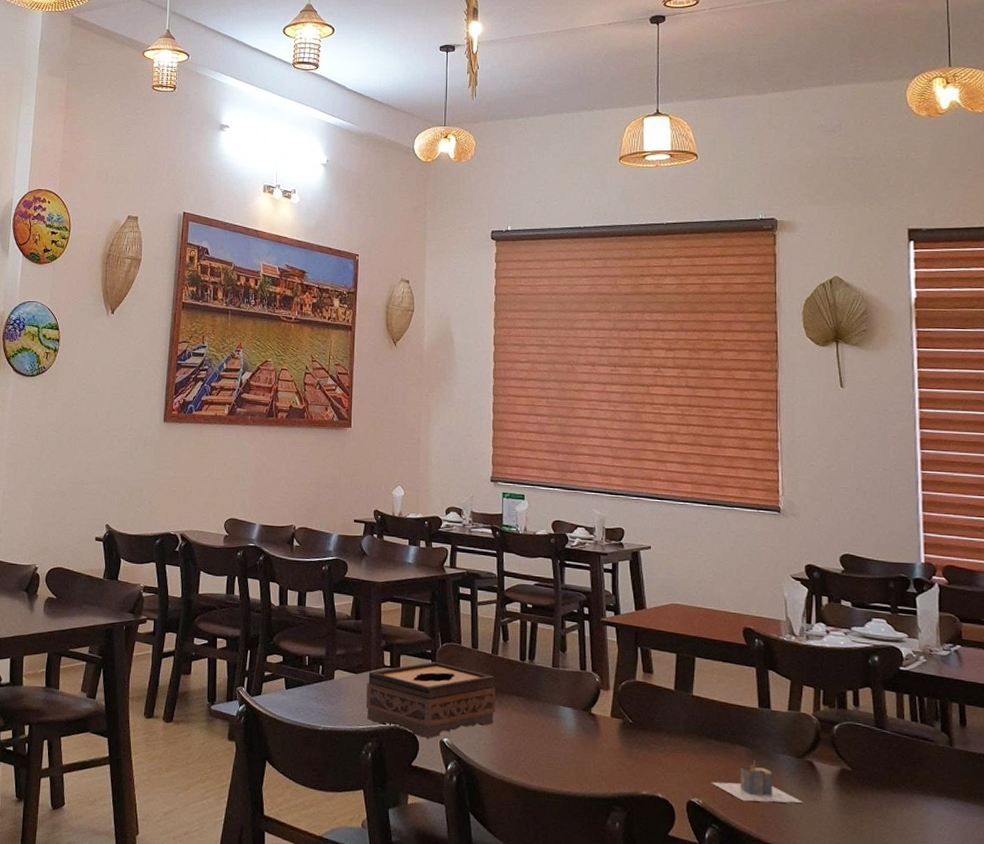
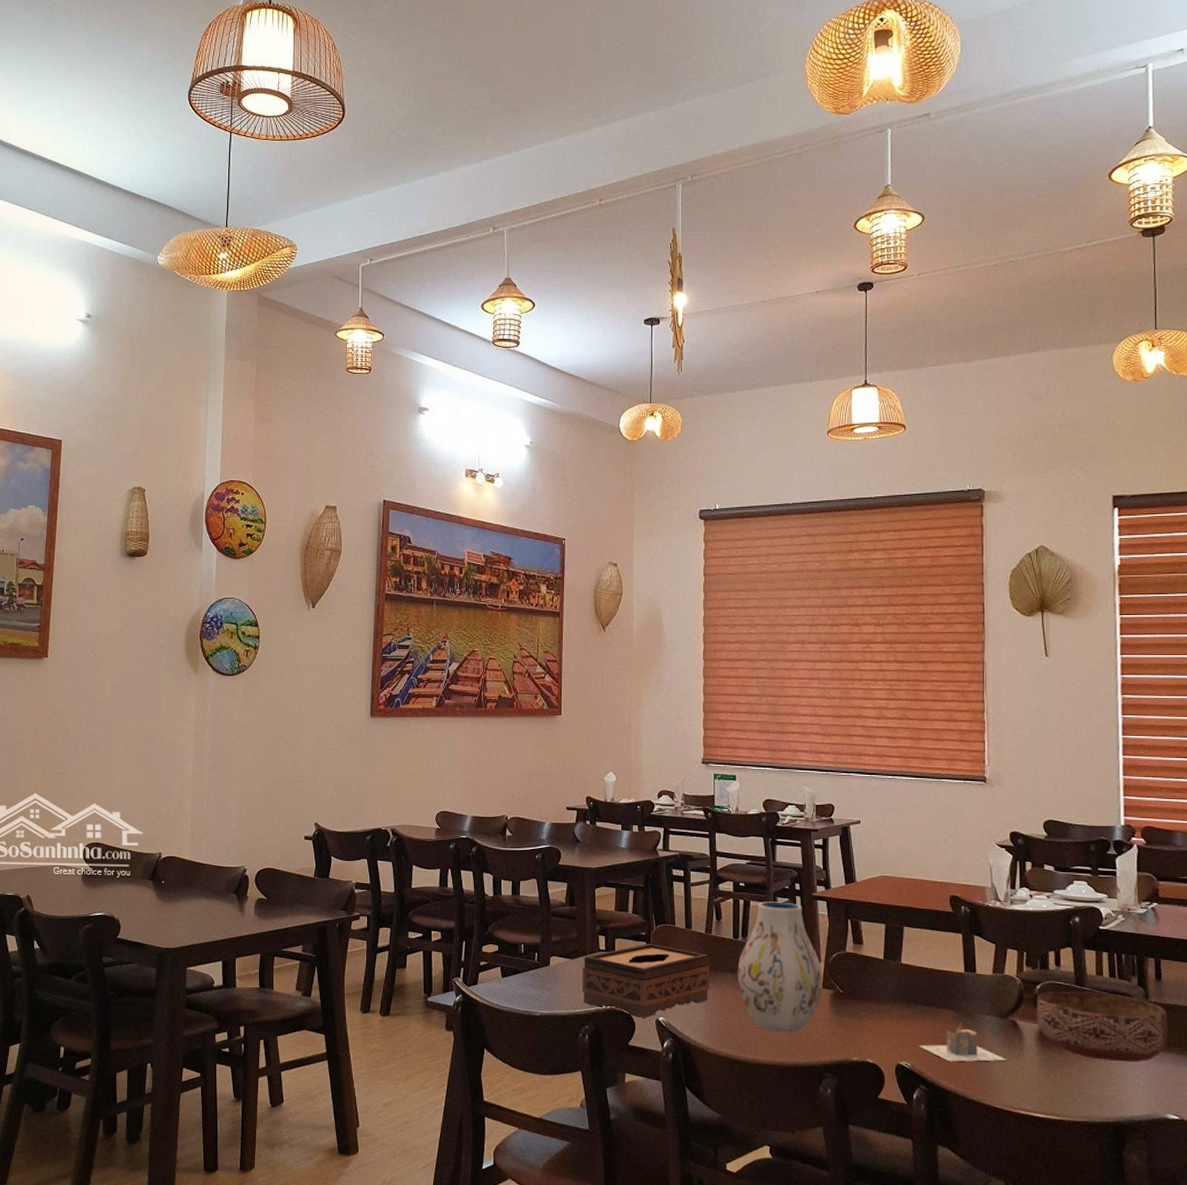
vase: none [523,624,611,762] -> present [737,901,822,1033]
bowl: none [834,732,974,813] -> present [1036,991,1168,1062]

